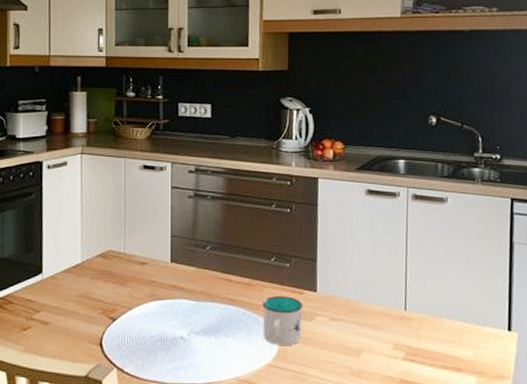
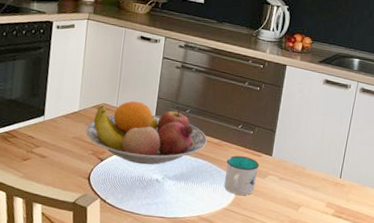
fruit bowl: none [91,243,235,320] -> present [85,101,207,165]

